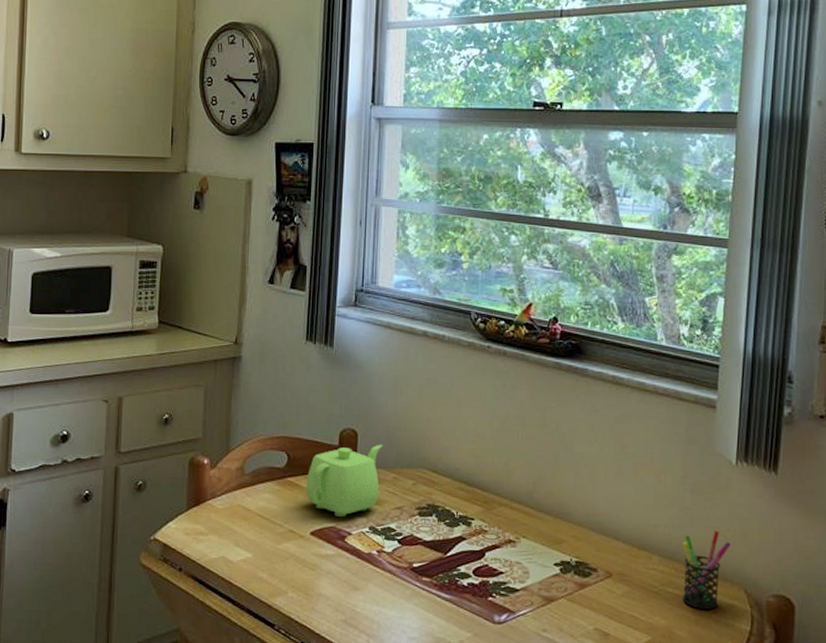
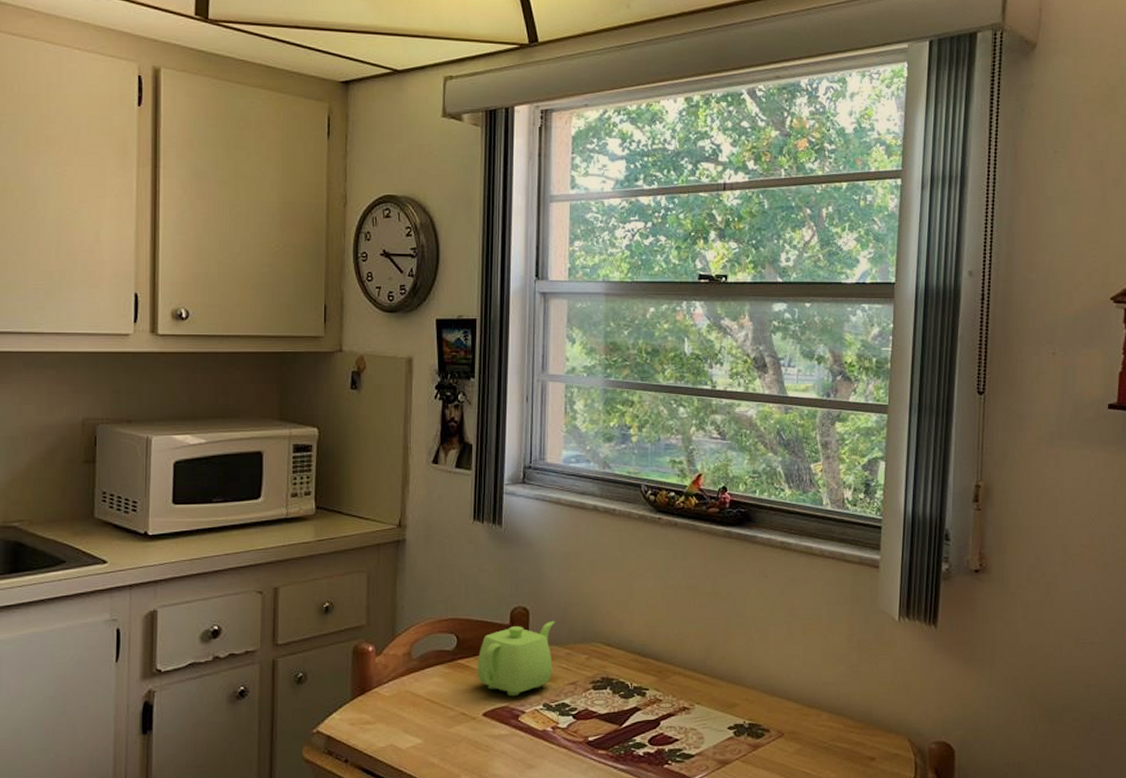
pen holder: present [682,530,731,609] -> none [850,684,895,761]

